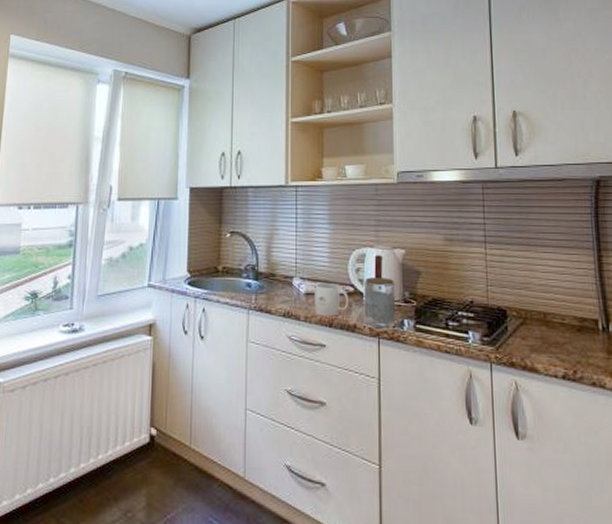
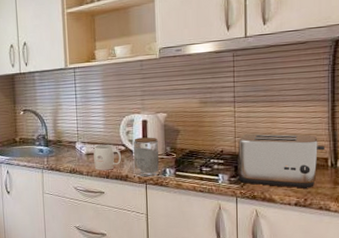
toaster: none [490,282,594,357] -> present [237,133,326,189]

